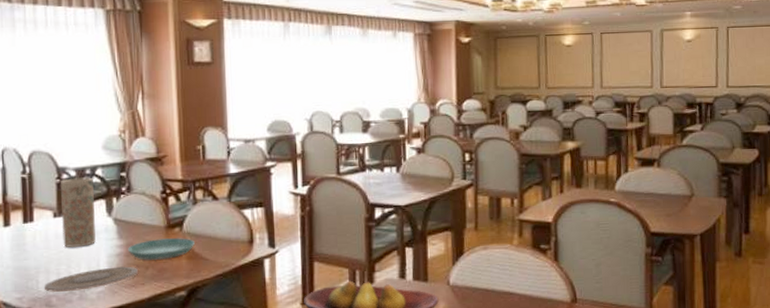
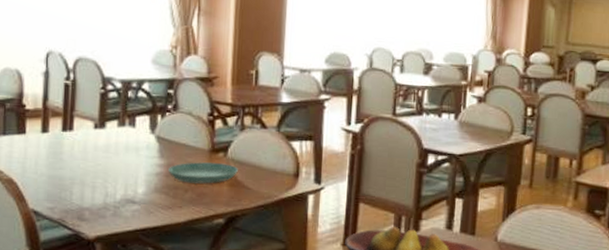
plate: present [44,266,138,293] -> none [77,186,176,207]
vase: present [61,177,96,247] -> none [101,89,139,162]

